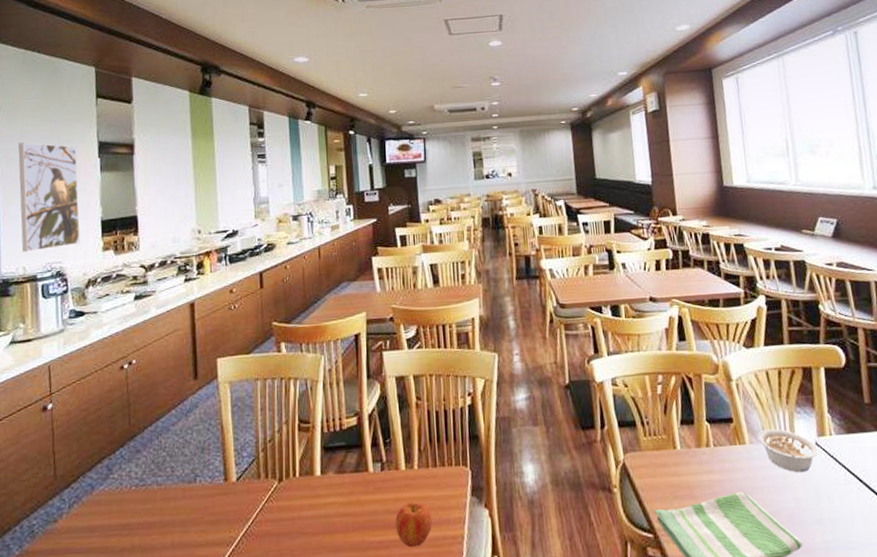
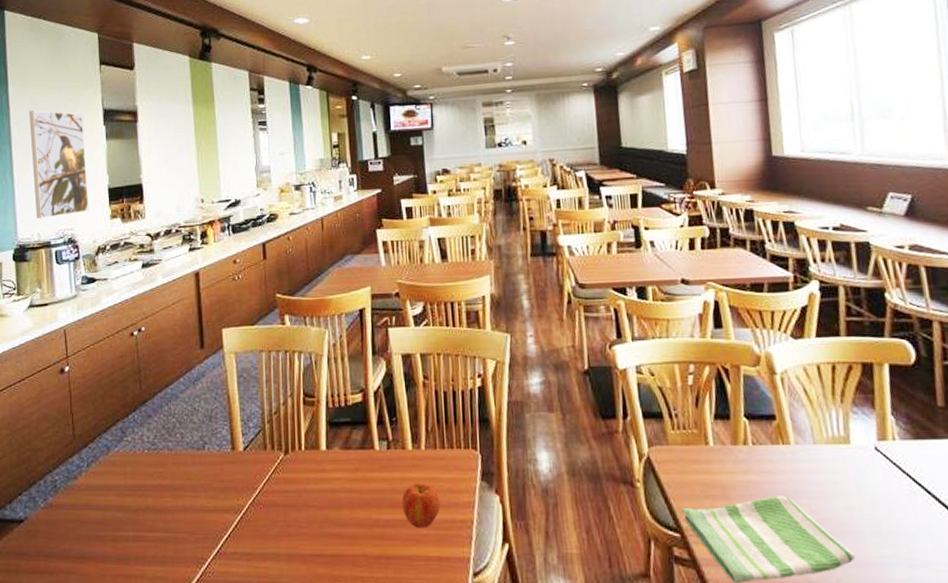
legume: present [757,428,819,473] -> none [805,429,878,479]

